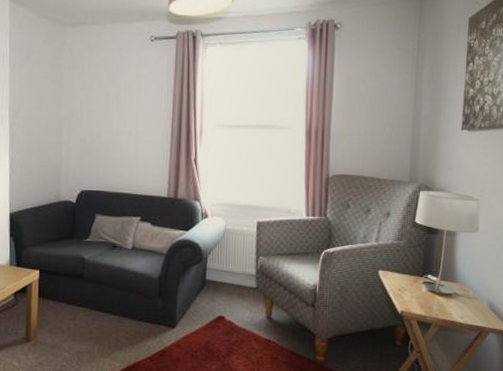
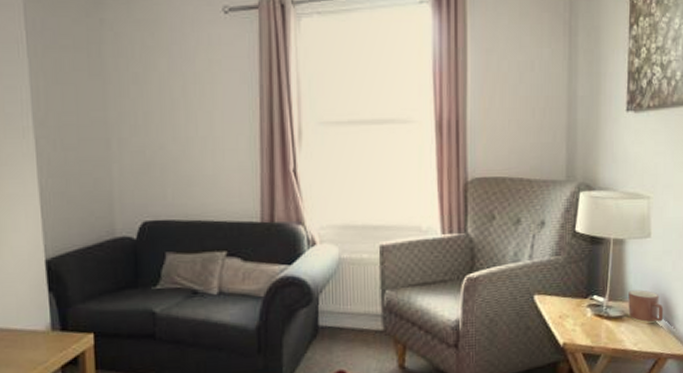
mug: none [457,273,488,302] -> present [628,289,664,324]

